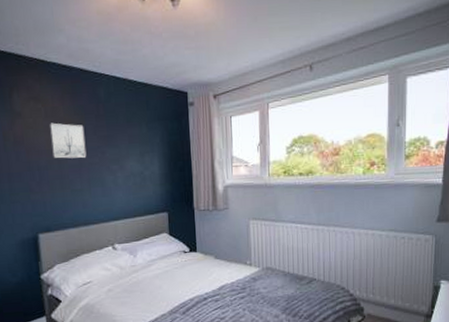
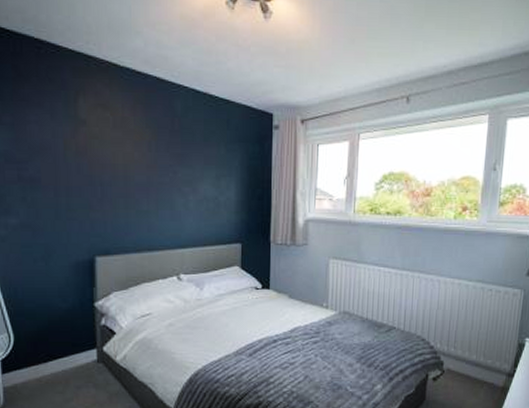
wall art: present [48,122,87,159] -> none [116,134,156,177]

